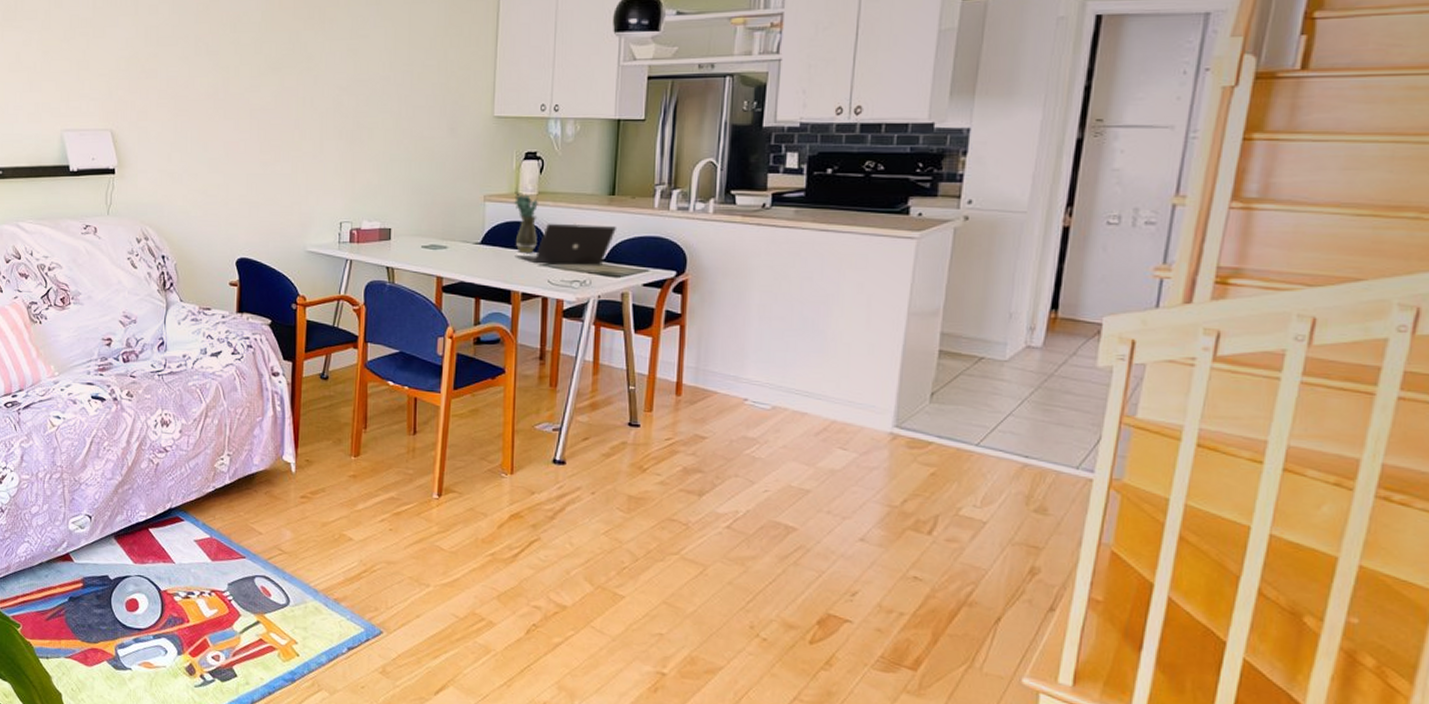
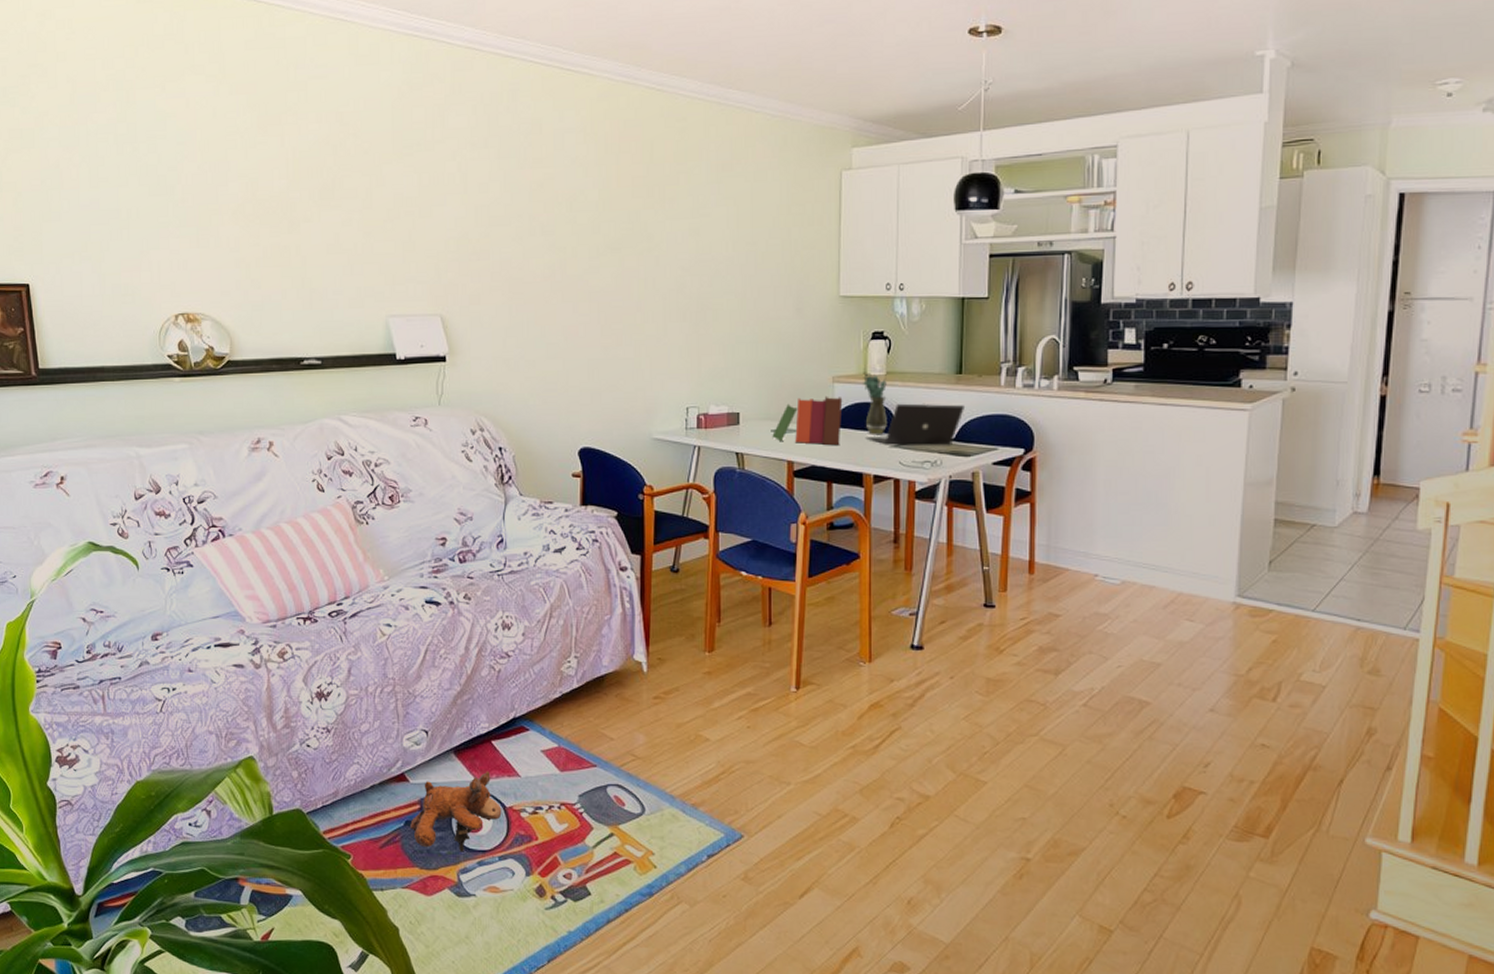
stuffed animal: none [74,556,157,629] -> present [410,771,502,852]
books: none [422,214,493,263] -> present [772,396,843,446]

